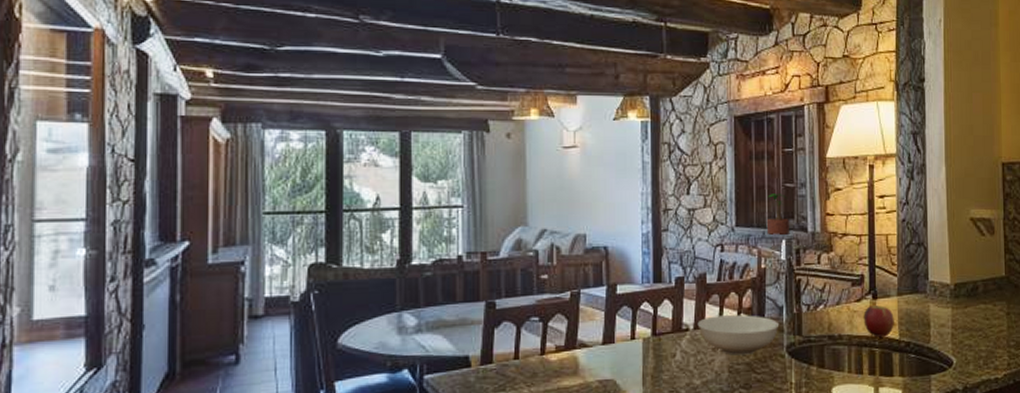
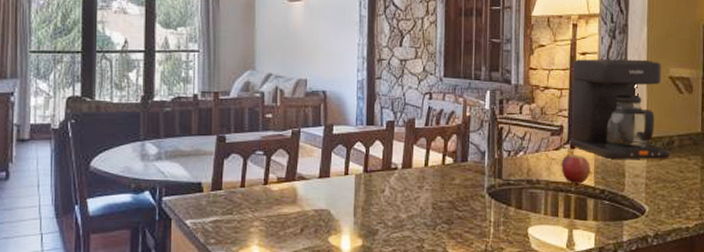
bowl: present [697,315,780,355] -> none [405,157,481,194]
potted plant: present [767,194,789,235] -> none [473,48,494,86]
coffee maker: none [871,201,974,309] -> present [570,58,669,159]

